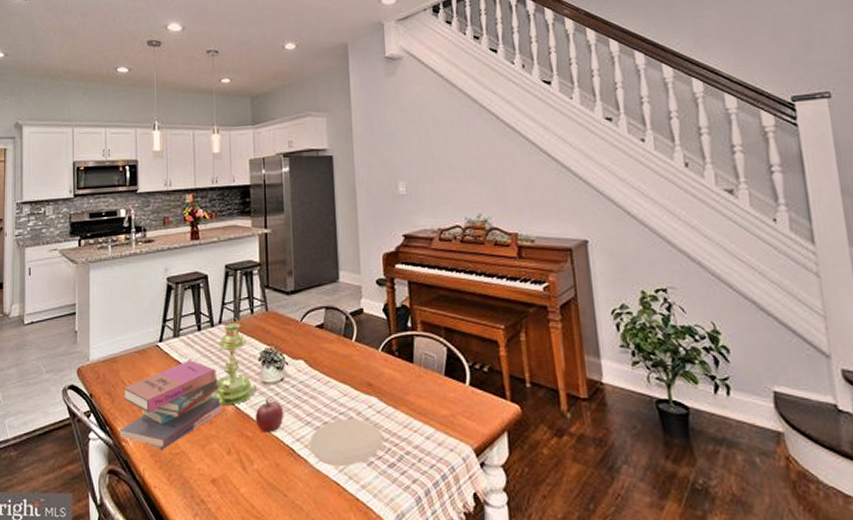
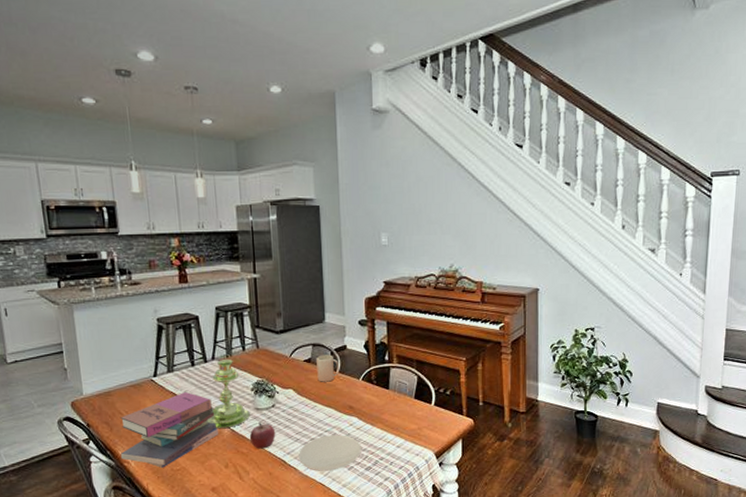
mug: none [330,319,355,352] -> present [316,355,339,382]

